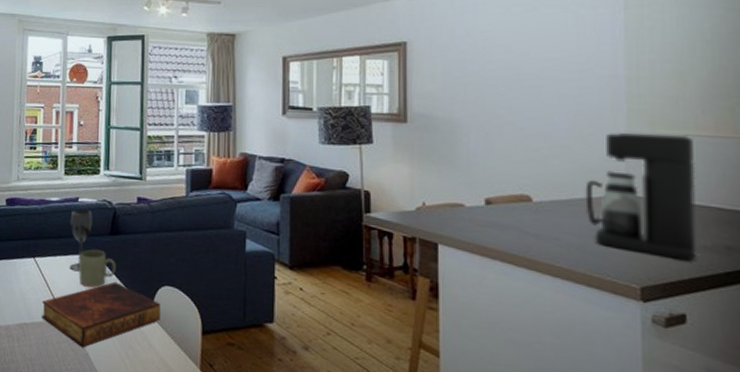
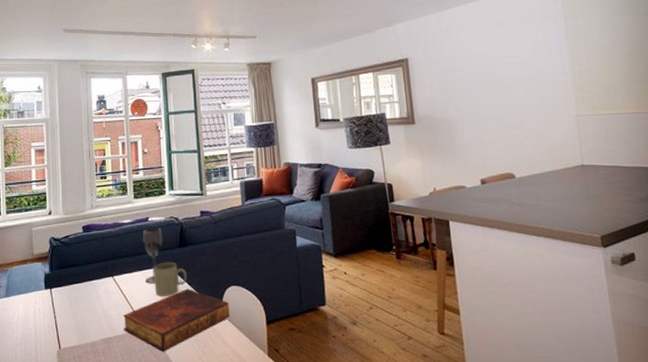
coffee maker: present [585,133,697,261] -> none [552,113,637,212]

